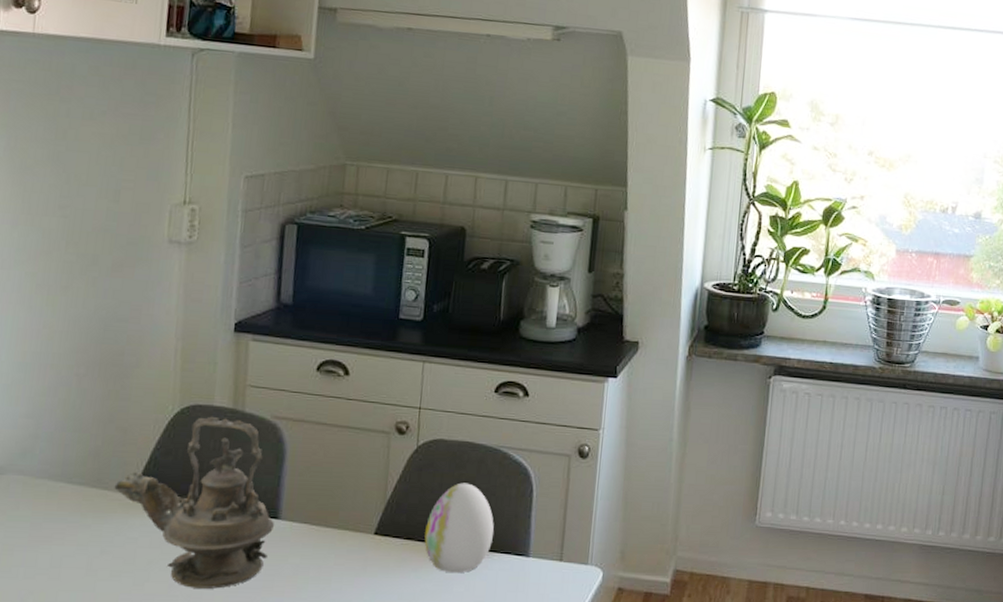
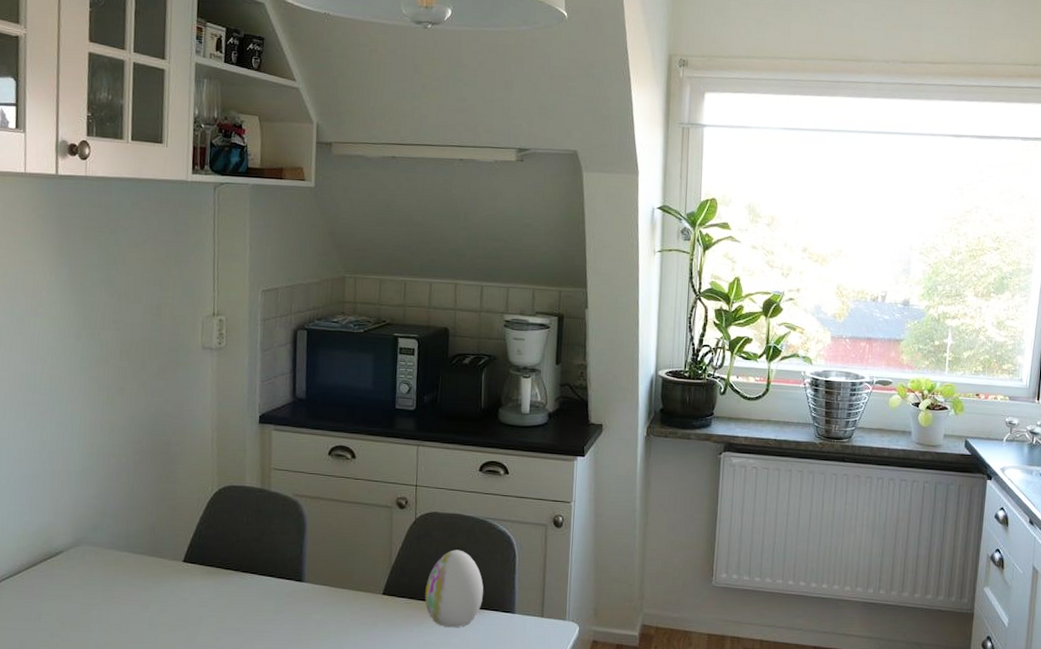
teapot: present [114,416,275,589] -> none [168,495,300,641]

